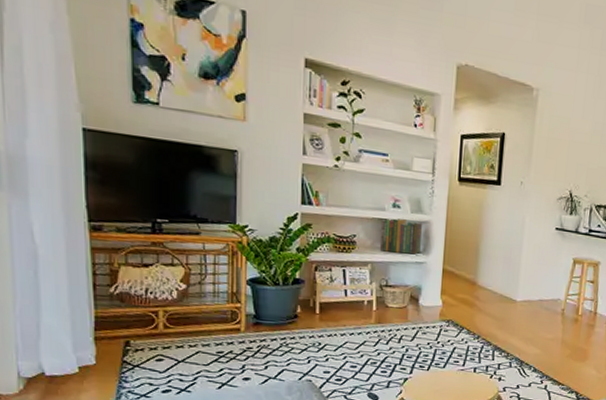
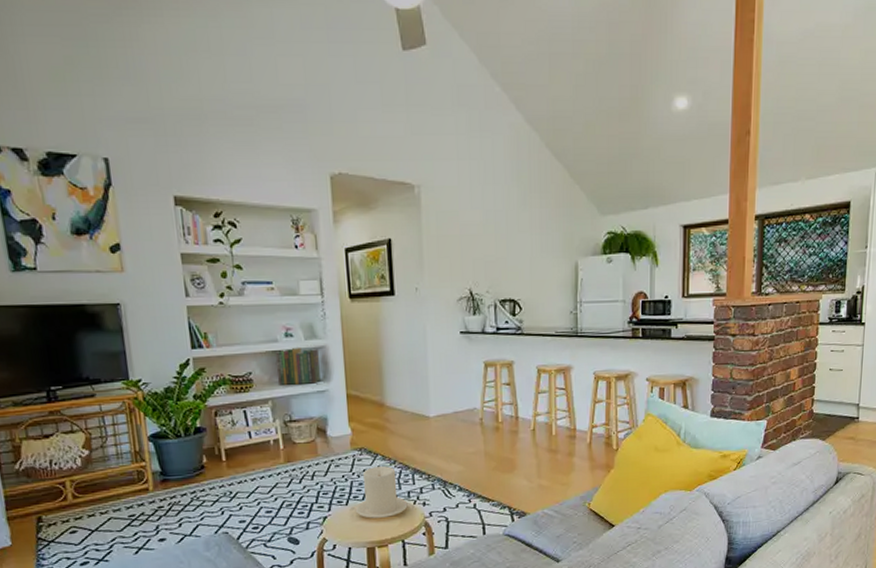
candle: none [435,339,485,387] -> present [355,466,408,518]

